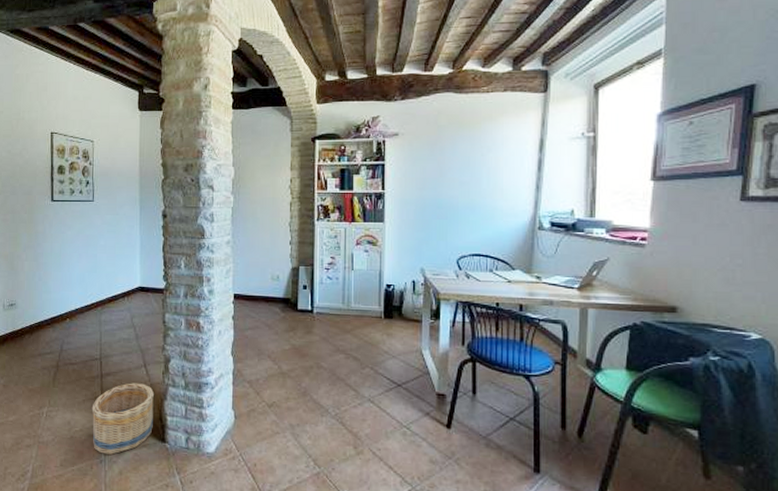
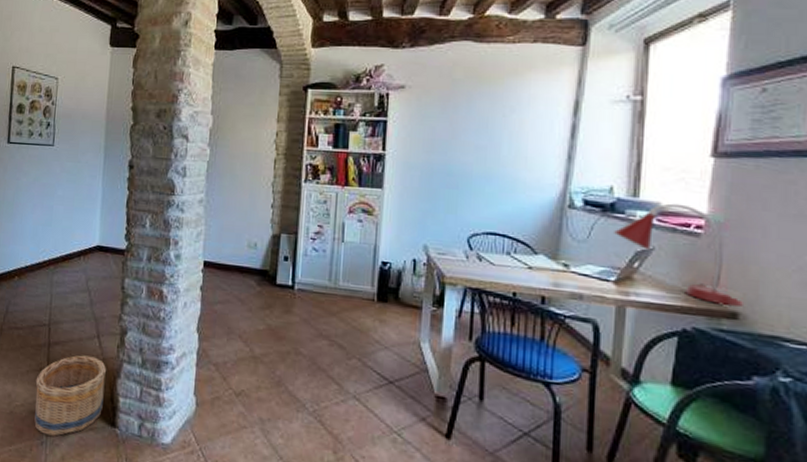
desk lamp: none [575,221,681,303] -> present [613,203,745,308]

